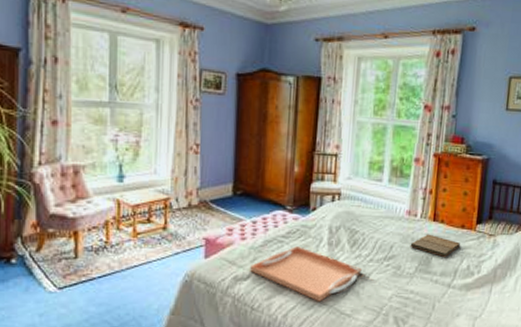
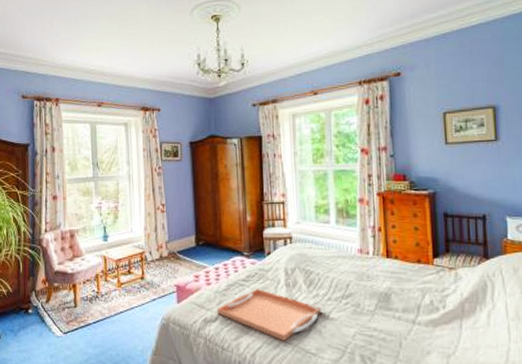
book: present [410,234,461,257] -> none [366,270,420,293]

